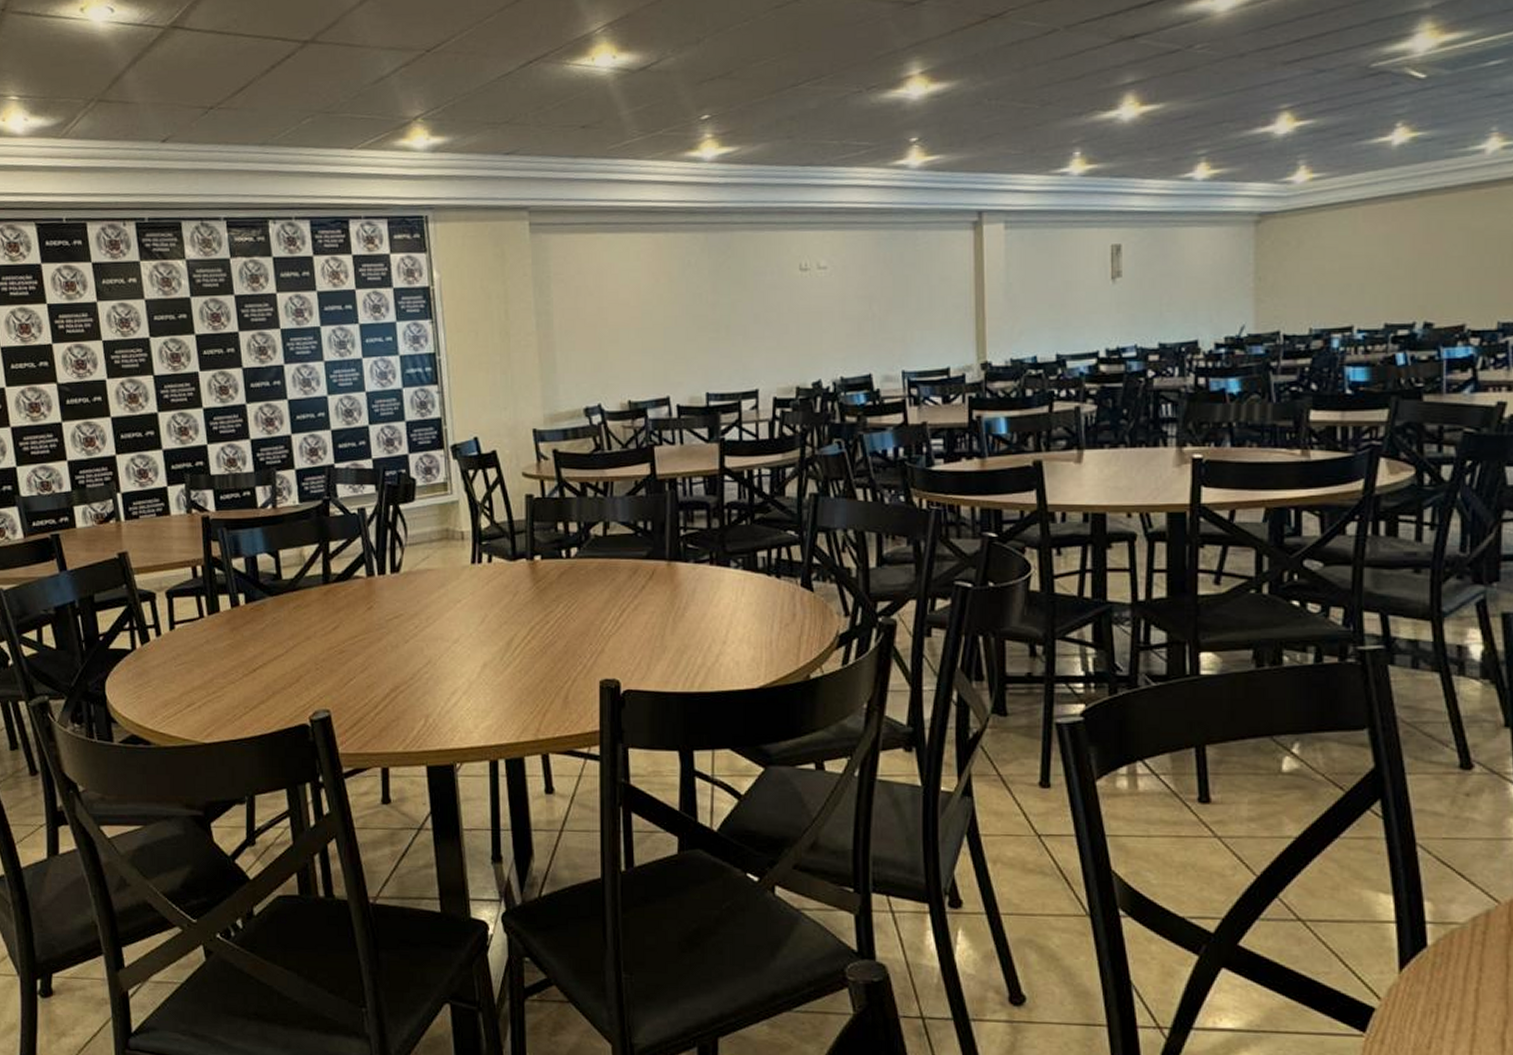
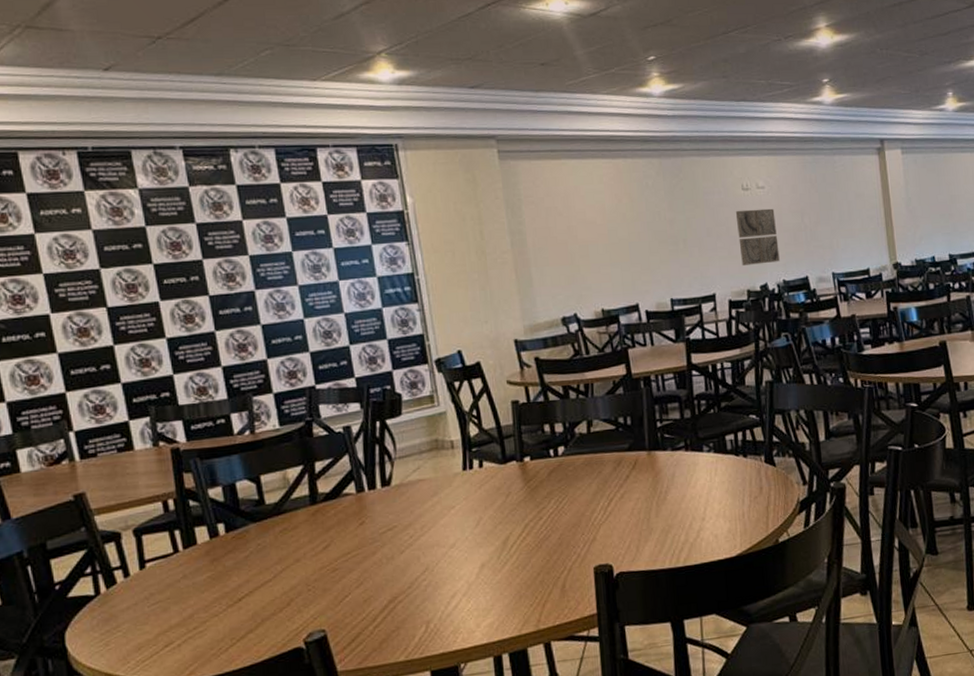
wall art: none [789,292,839,358] -> present [735,208,780,265]

